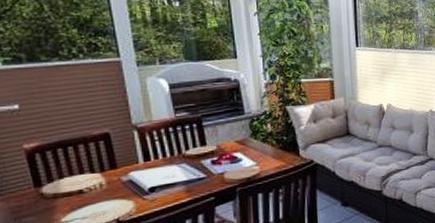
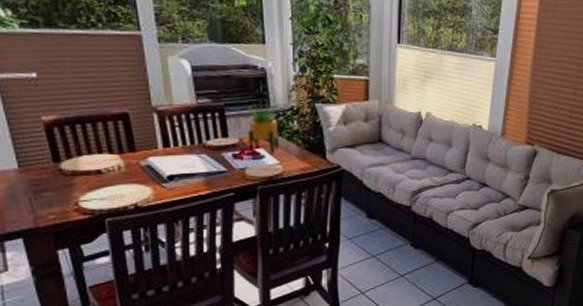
potted plant: none [224,108,255,159] -> present [248,100,279,154]

